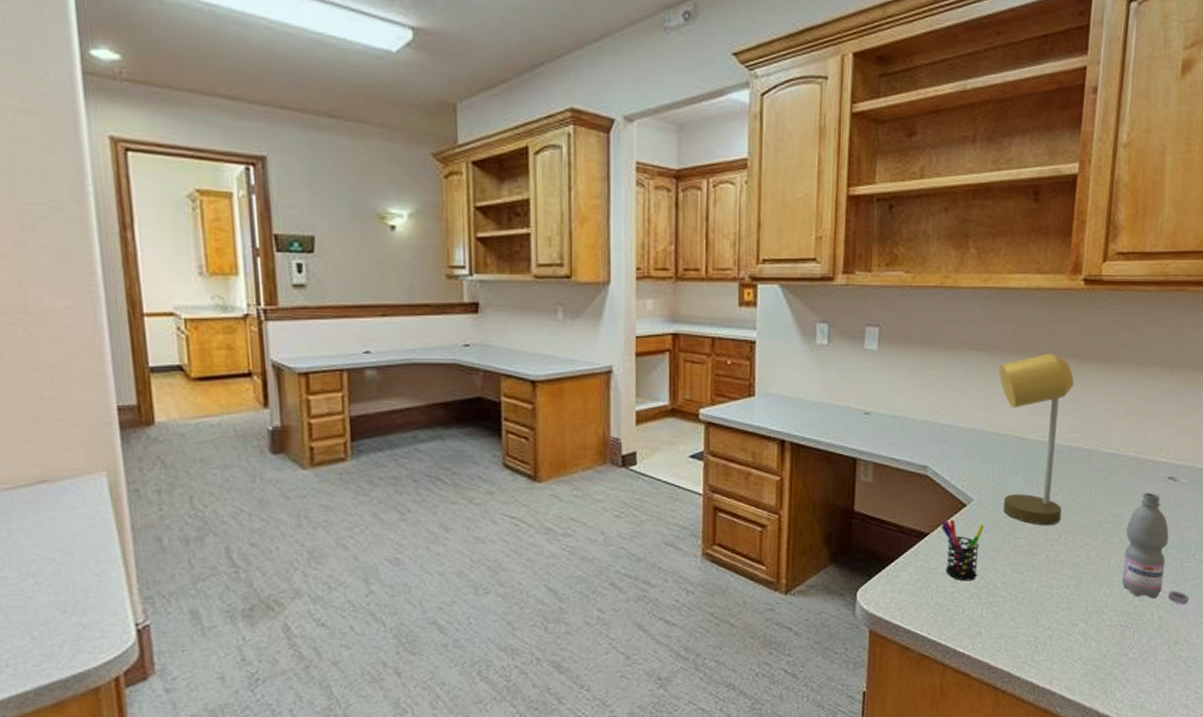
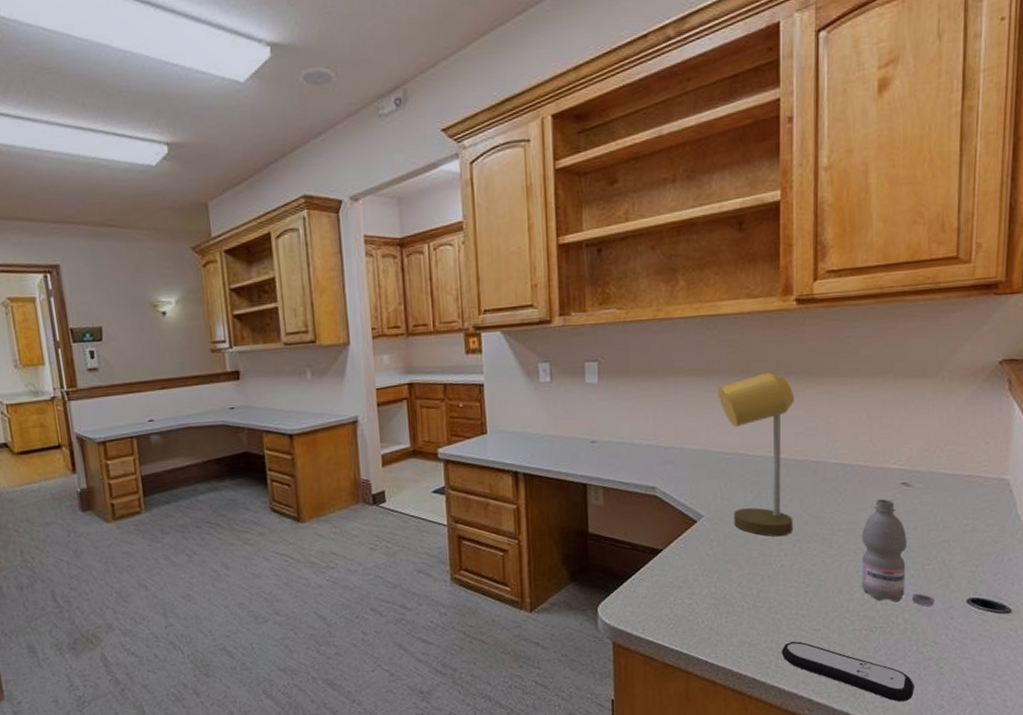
pen holder: present [941,519,985,581] -> none [673,535,717,593]
remote control: none [1038,636,1163,700] -> present [781,641,915,702]

